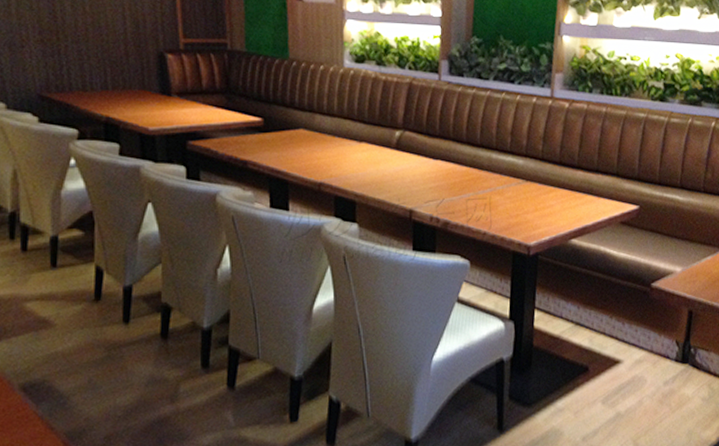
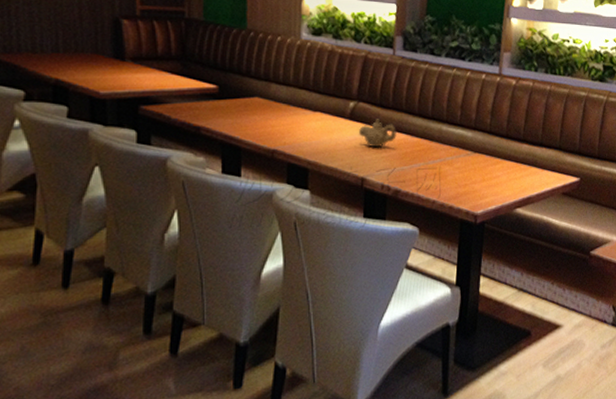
teapot: none [405,148,445,178] -> present [358,119,397,148]

